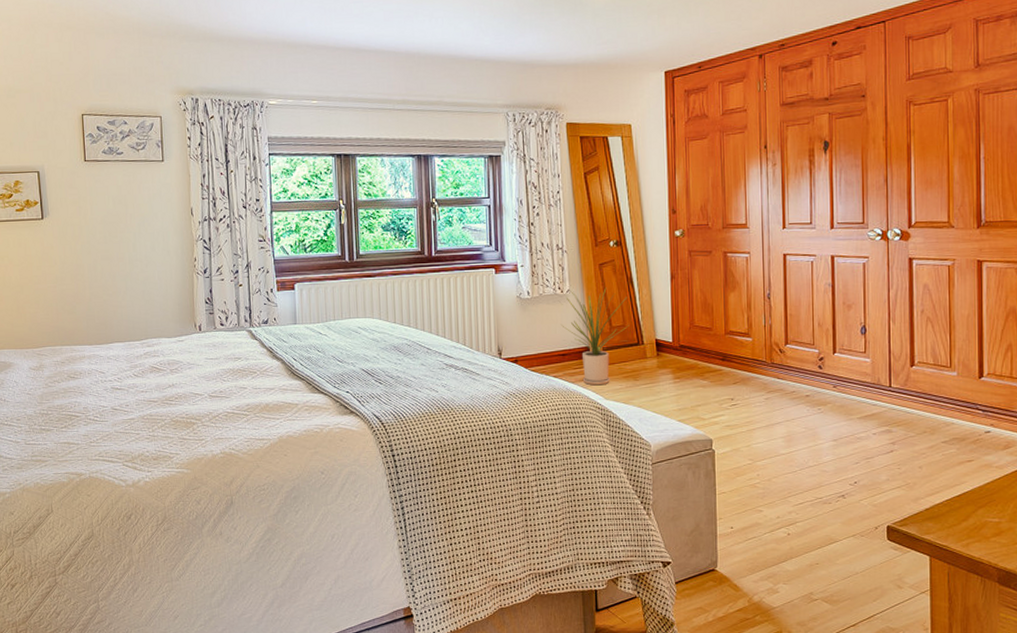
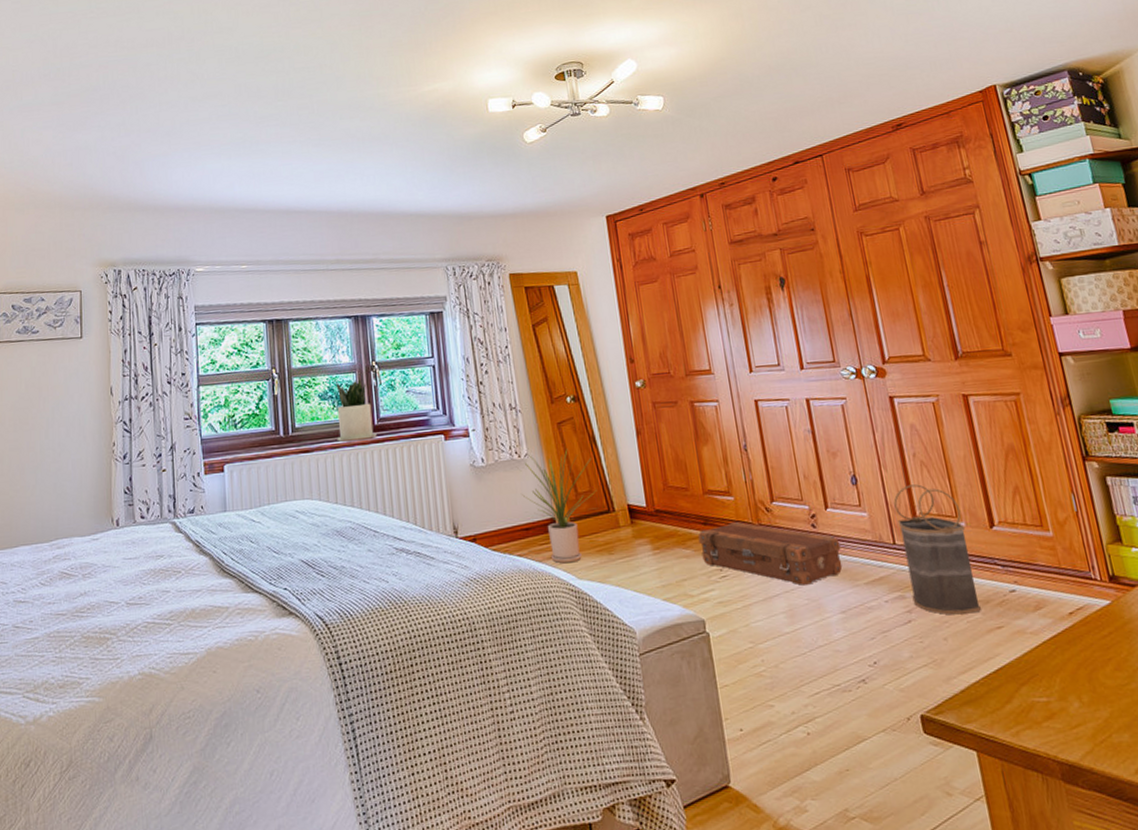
planter: none [397,214,434,270] -> present [336,379,377,443]
suitcase: none [715,360,842,416] -> present [698,522,843,586]
basket: none [896,337,958,448] -> present [893,484,982,615]

